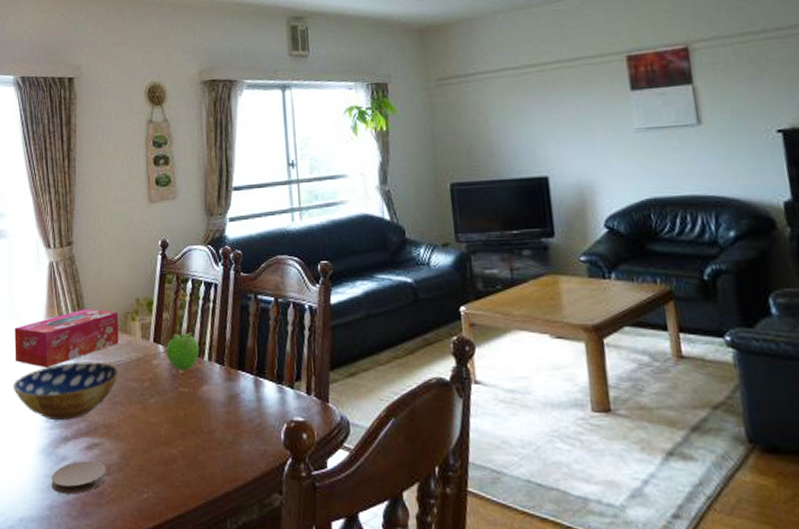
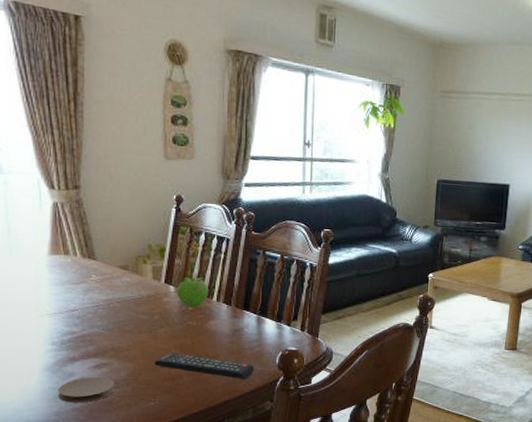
bowl: present [12,362,120,421] -> none [13,295,130,345]
tissue box: present [15,308,119,367] -> none [14,249,130,298]
remote control: none [146,428,257,462] -> present [154,352,255,379]

